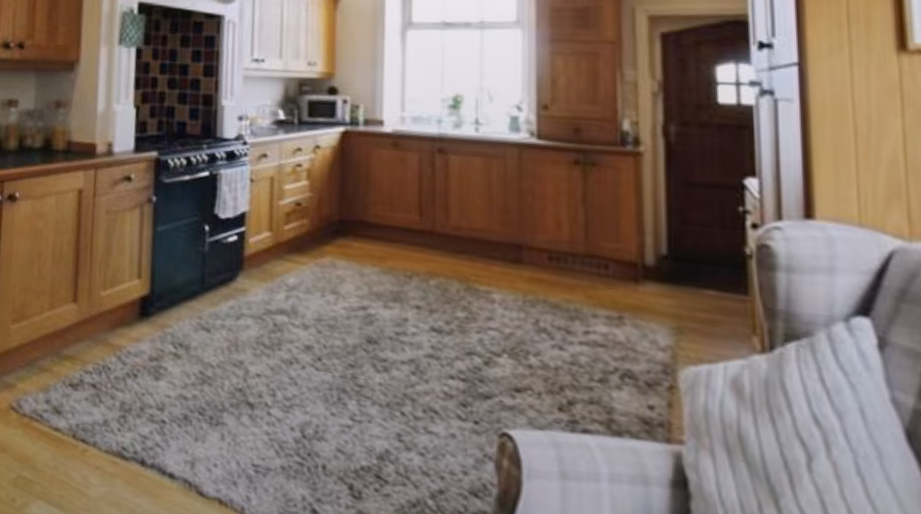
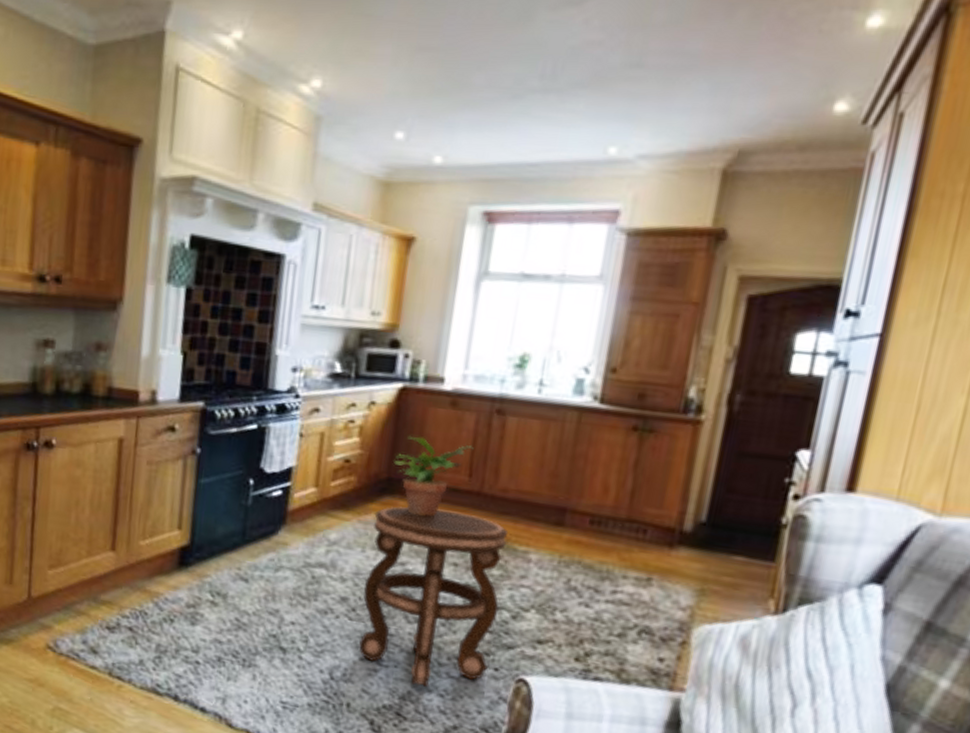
side table: none [327,248,469,445] -> present [359,506,509,687]
potted plant: none [344,177,421,258] -> present [394,435,474,517]

